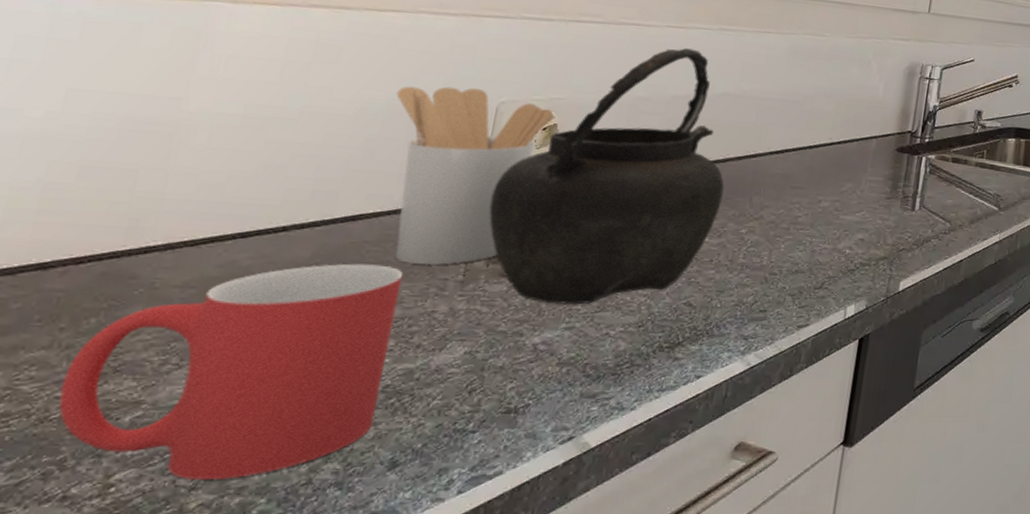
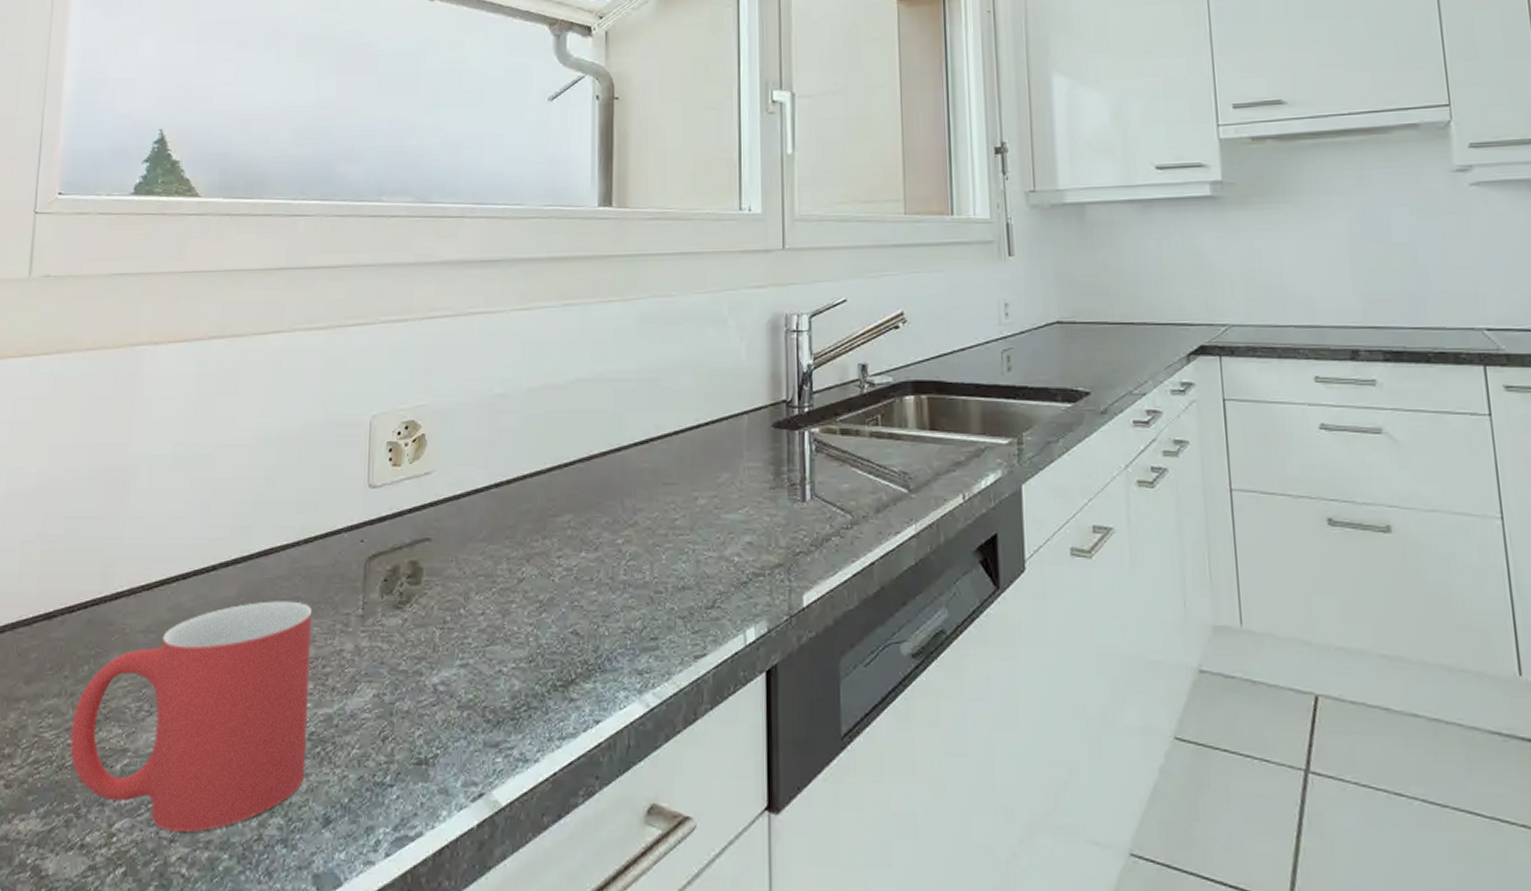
utensil holder: present [395,86,553,266] -> none [286,403,419,600]
kettle: present [489,48,725,305] -> none [376,332,593,638]

